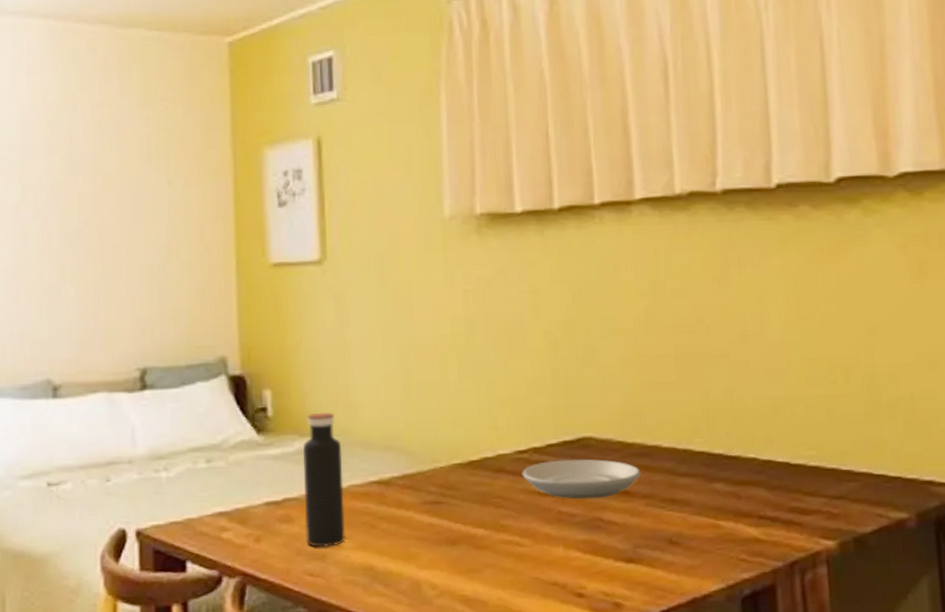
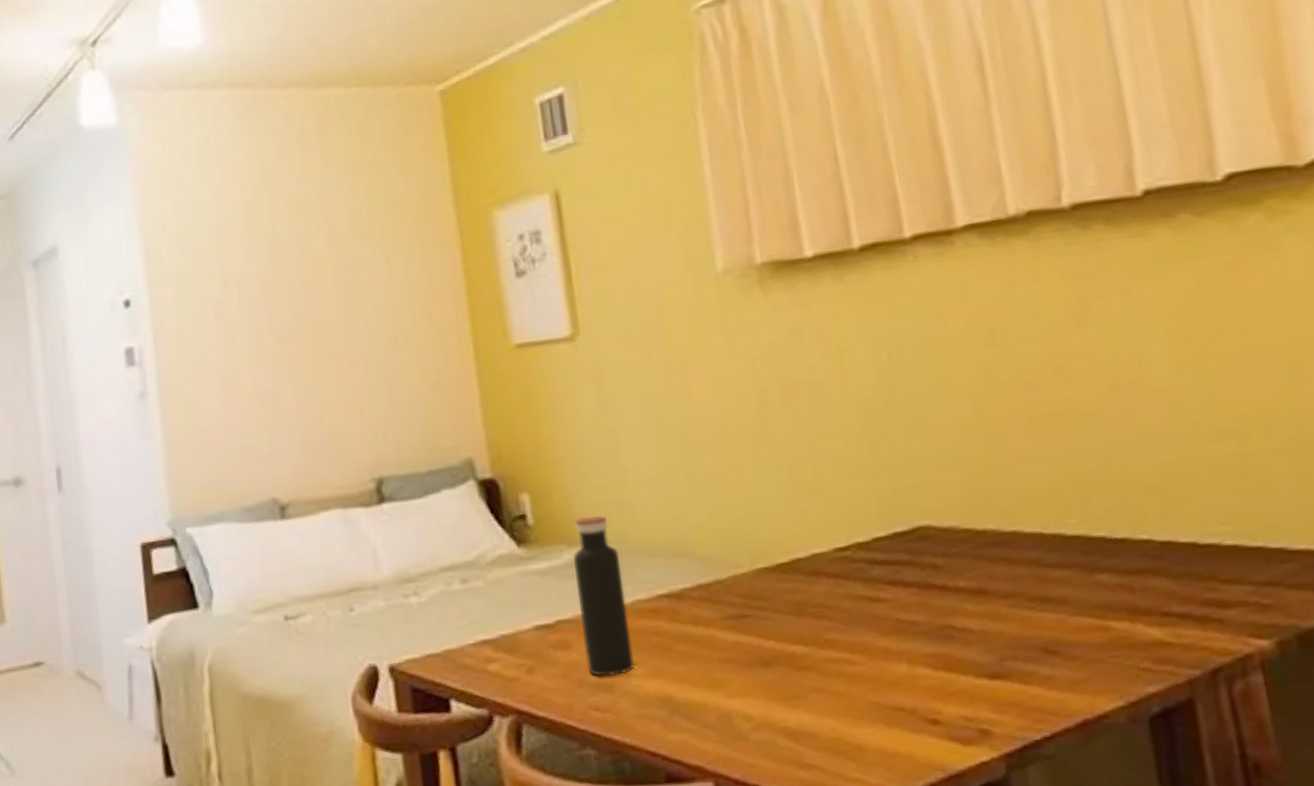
plate: present [522,459,641,500] -> none [845,552,999,604]

